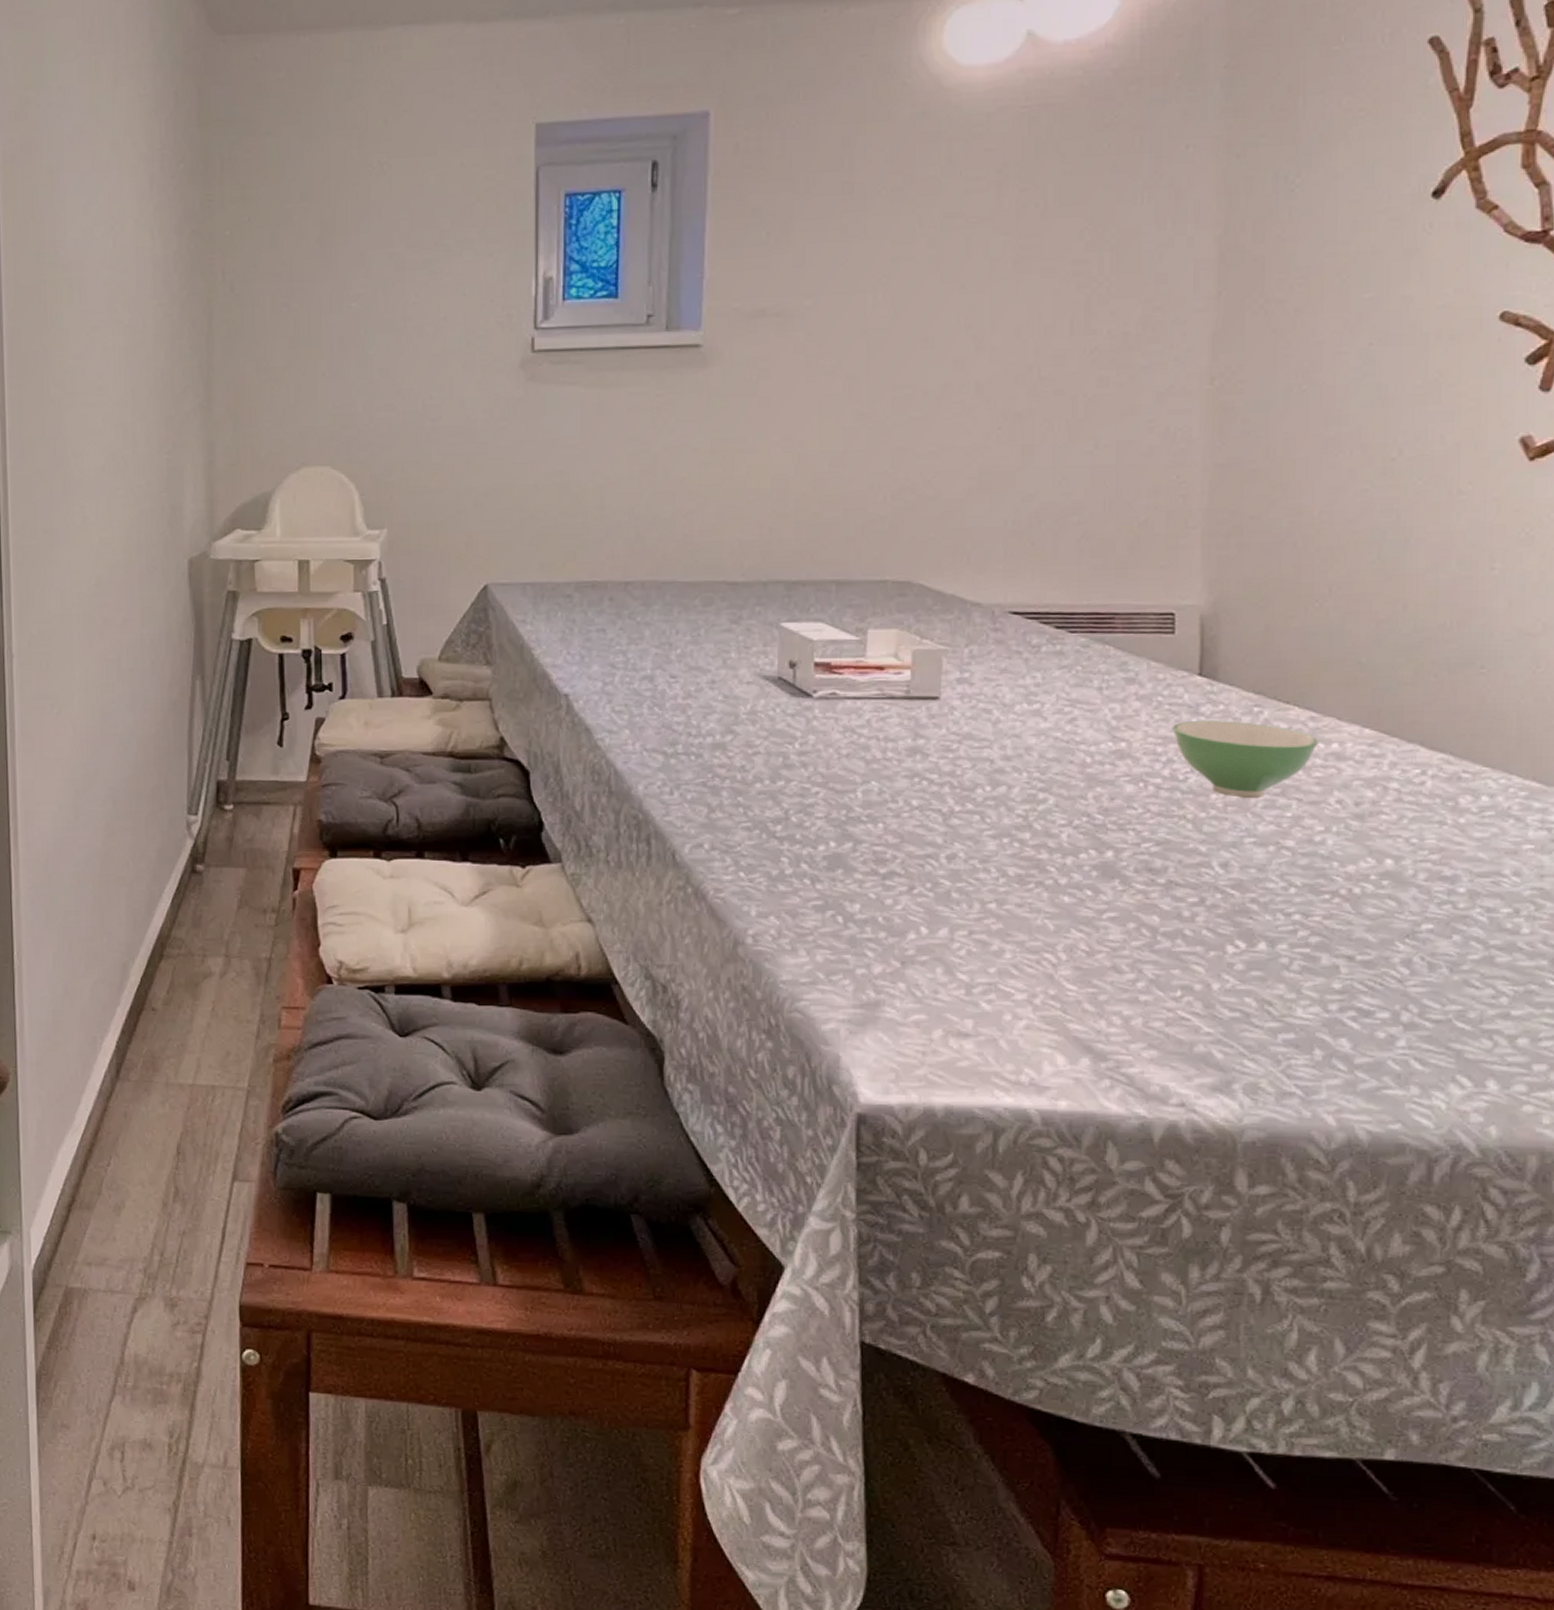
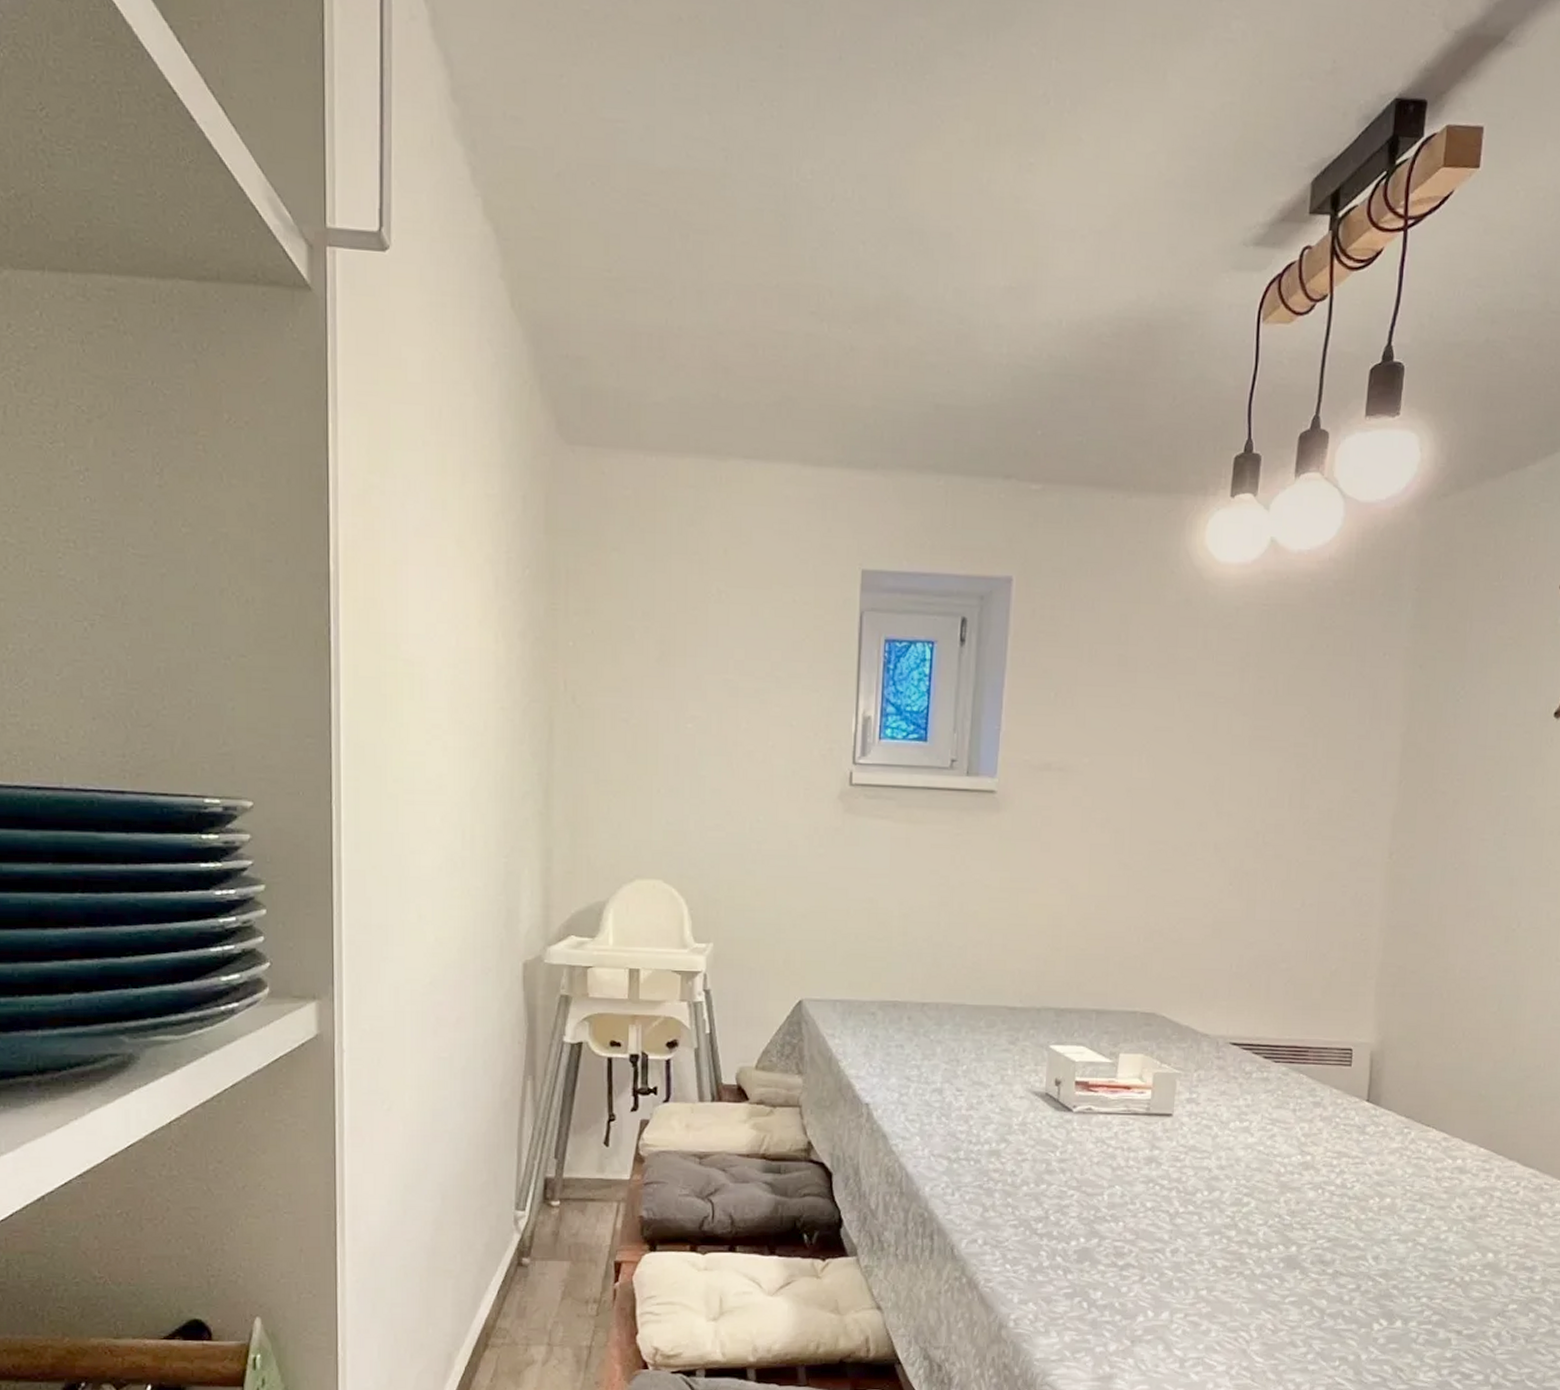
bowl: present [1171,721,1319,799] -> none [1344,1139,1448,1204]

